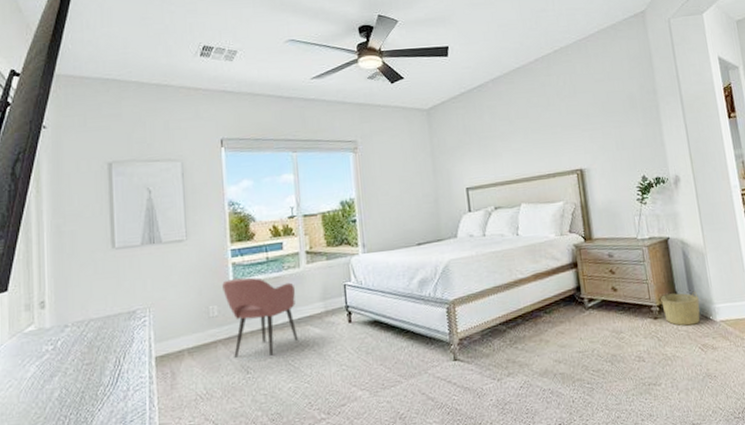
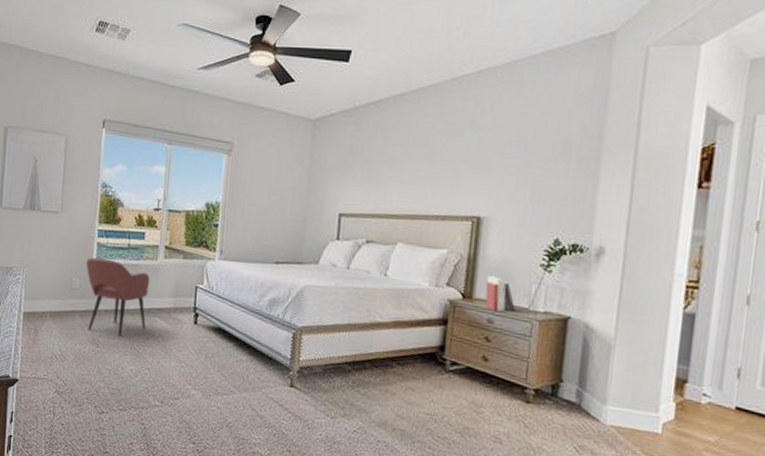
books: none [599,216,627,247] -> present [485,275,515,313]
basket: present [660,291,701,326] -> none [539,379,590,422]

